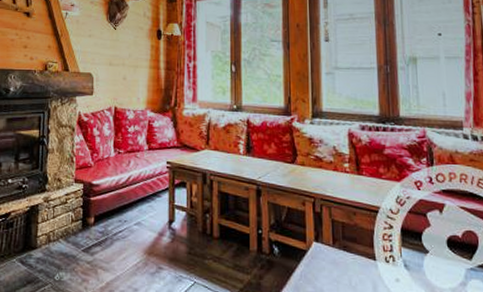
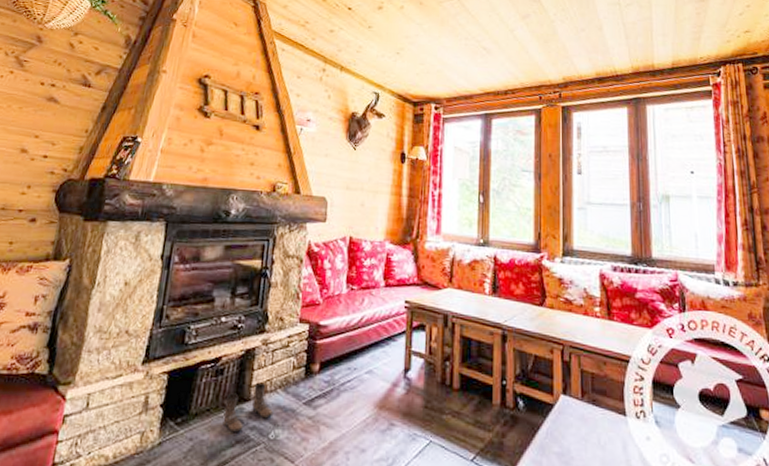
boots: none [15,233,57,275] -> present [223,382,274,433]

